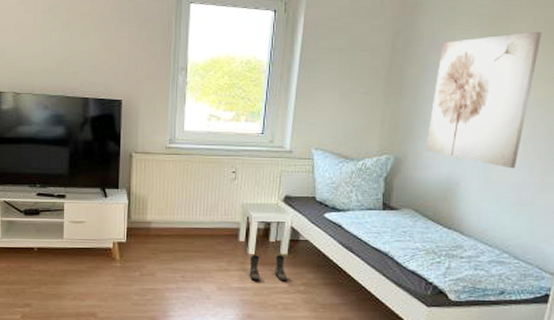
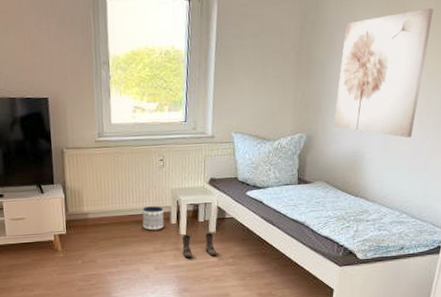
planter: none [208,220,232,247] -> present [142,206,164,231]

